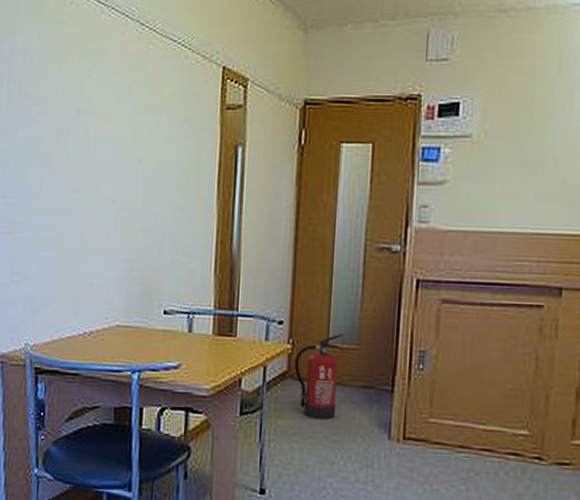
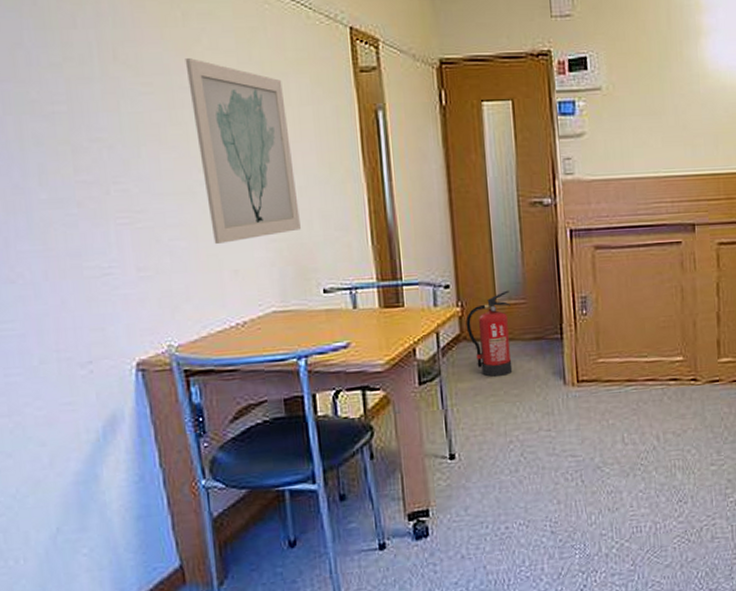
wall art: none [75,92,155,259] -> present [185,58,301,245]

